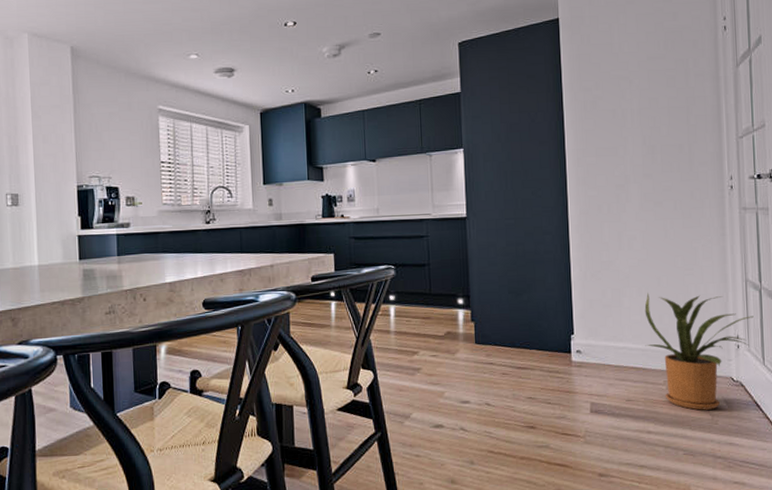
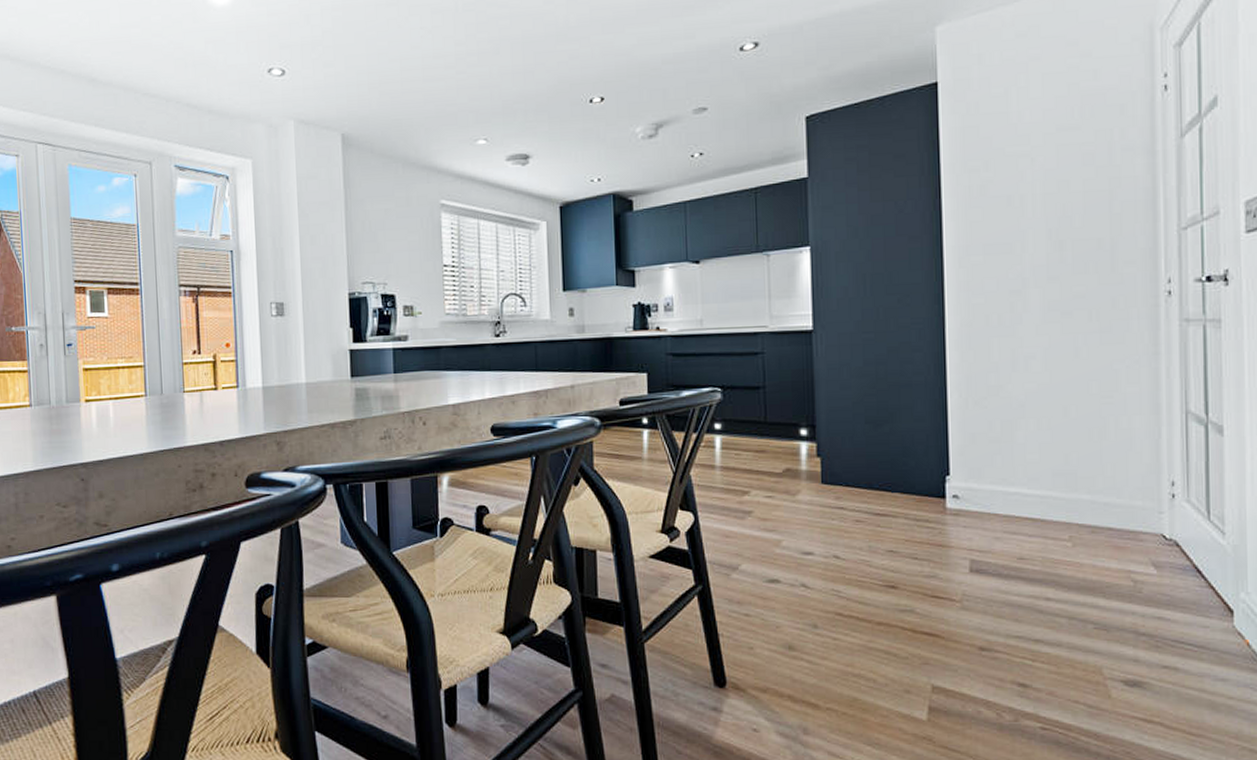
house plant: present [644,293,754,410] -> none [1045,426,1196,575]

